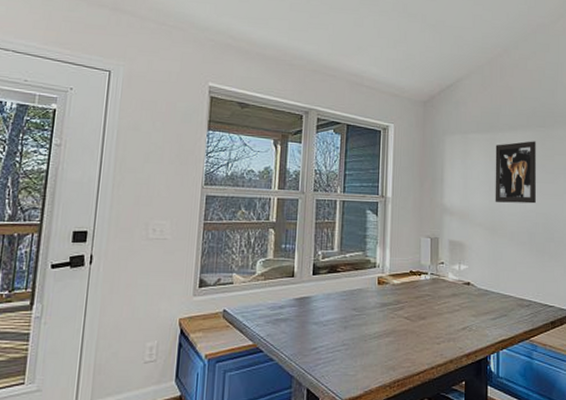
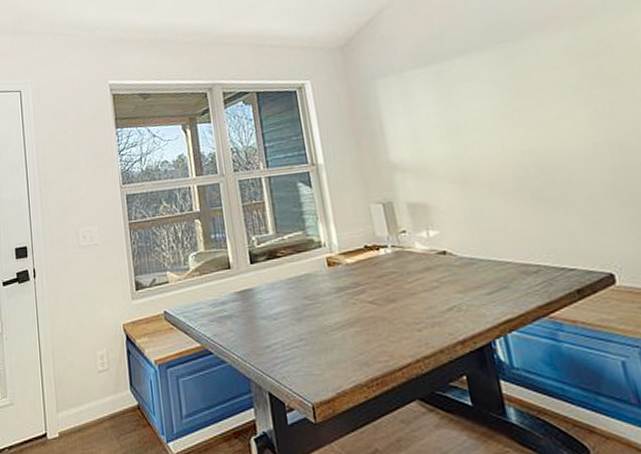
wall art: present [495,141,536,204] -> none [444,61,518,147]

